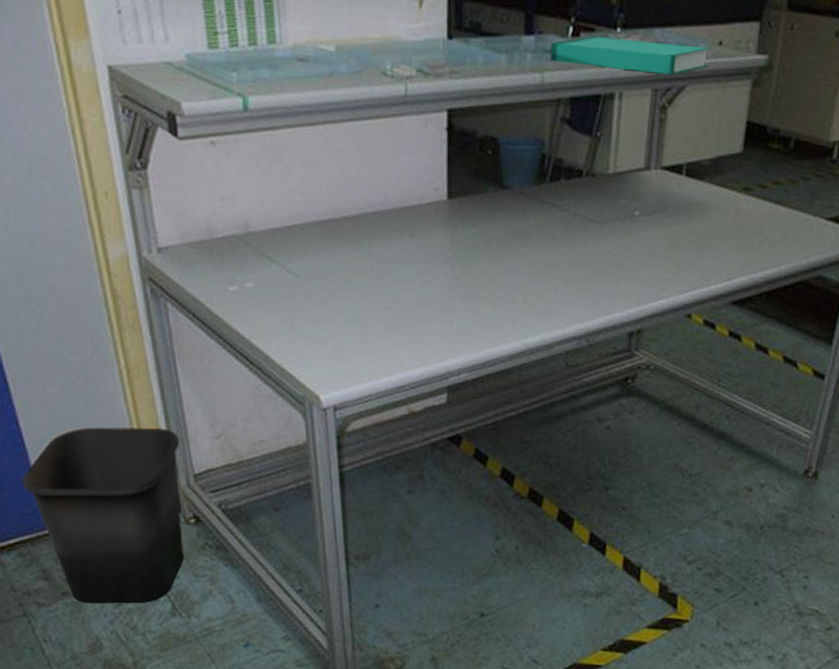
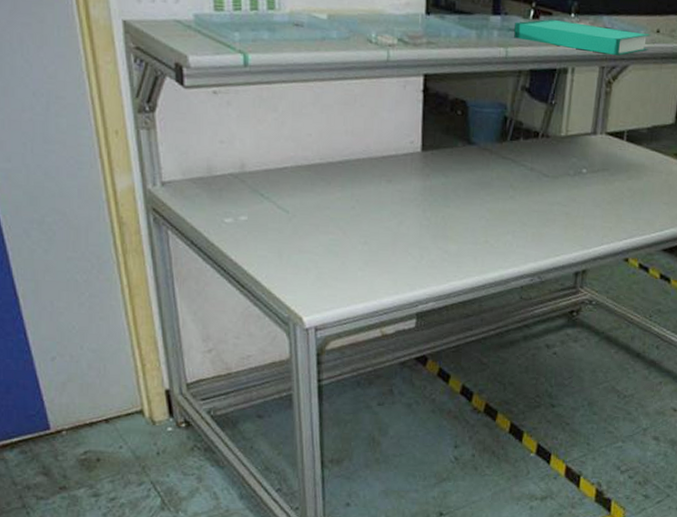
waste bin: present [22,427,184,604] -> none [27,338,174,499]

